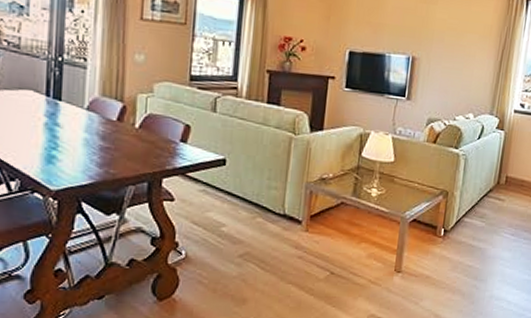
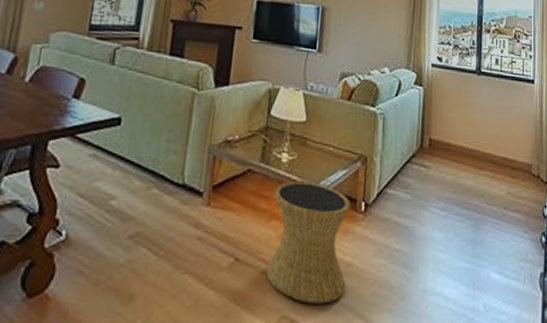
side table: none [357,211,432,306] -> present [266,181,351,304]

